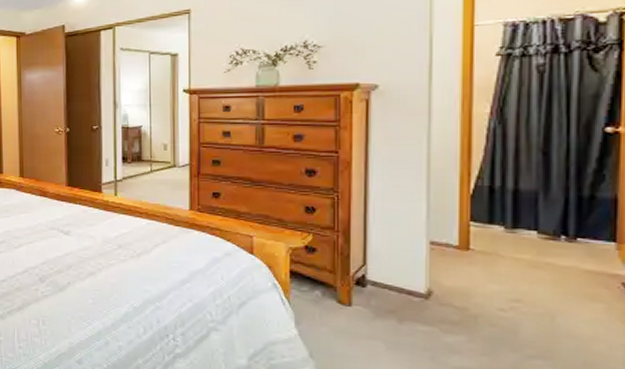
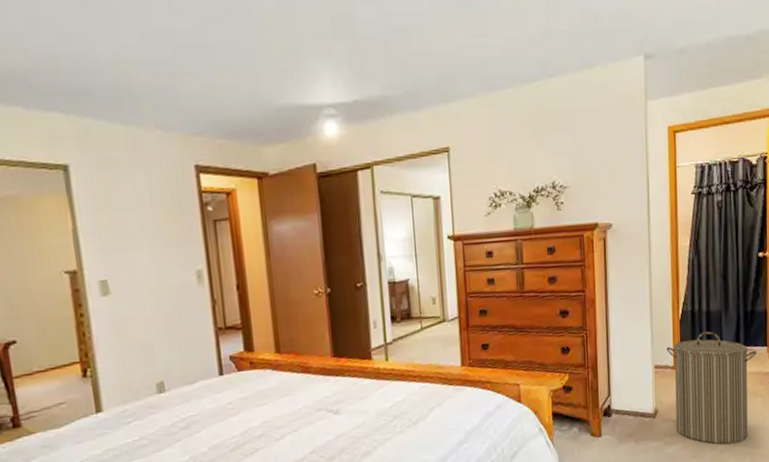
laundry hamper: none [448,213,597,352] -> present [666,331,757,445]

